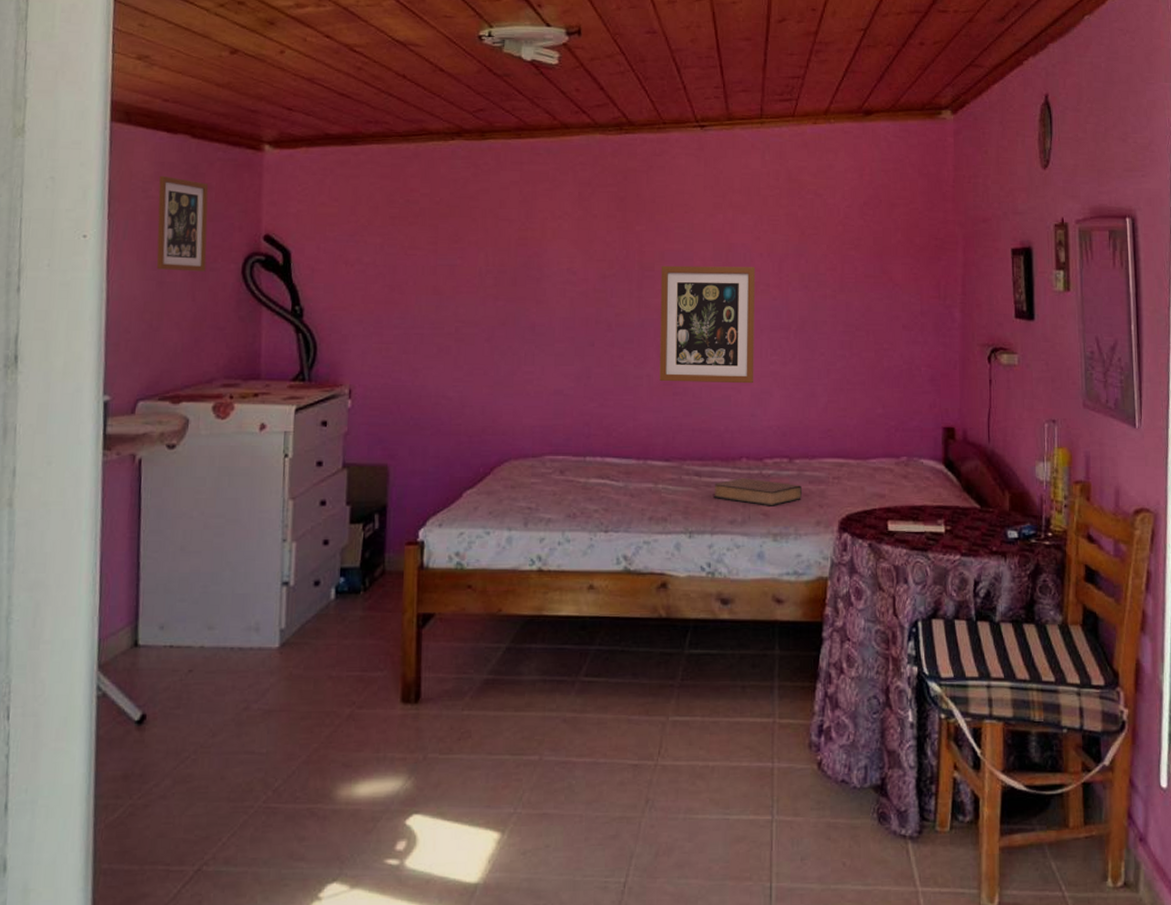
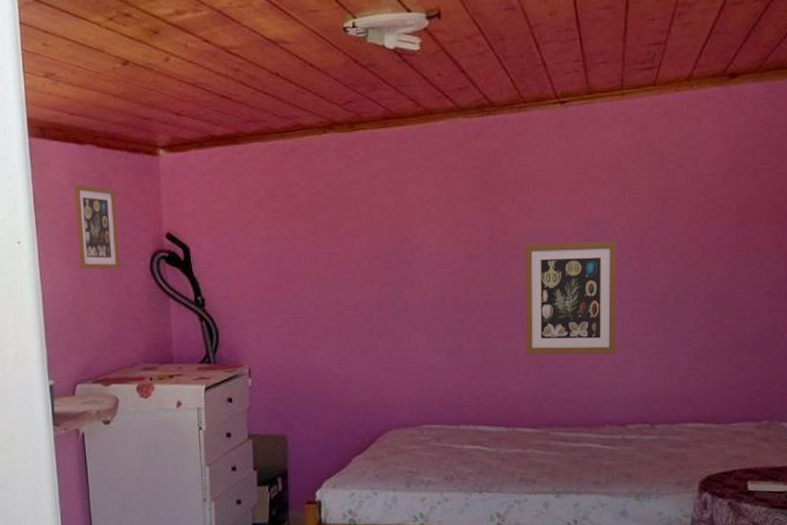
book: present [714,478,803,506] -> none [579,442,664,469]

